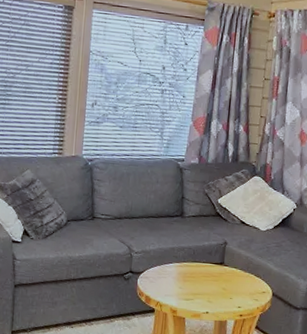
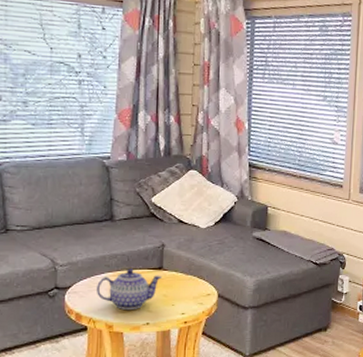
teapot: none [165,261,223,298] -> present [97,269,163,310]

